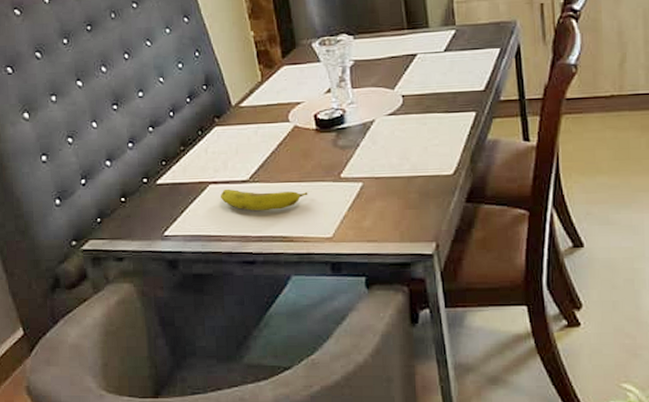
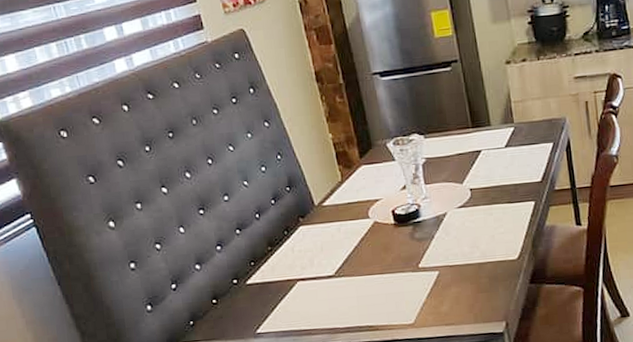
fruit: present [221,189,308,212] -> none [309,283,390,304]

